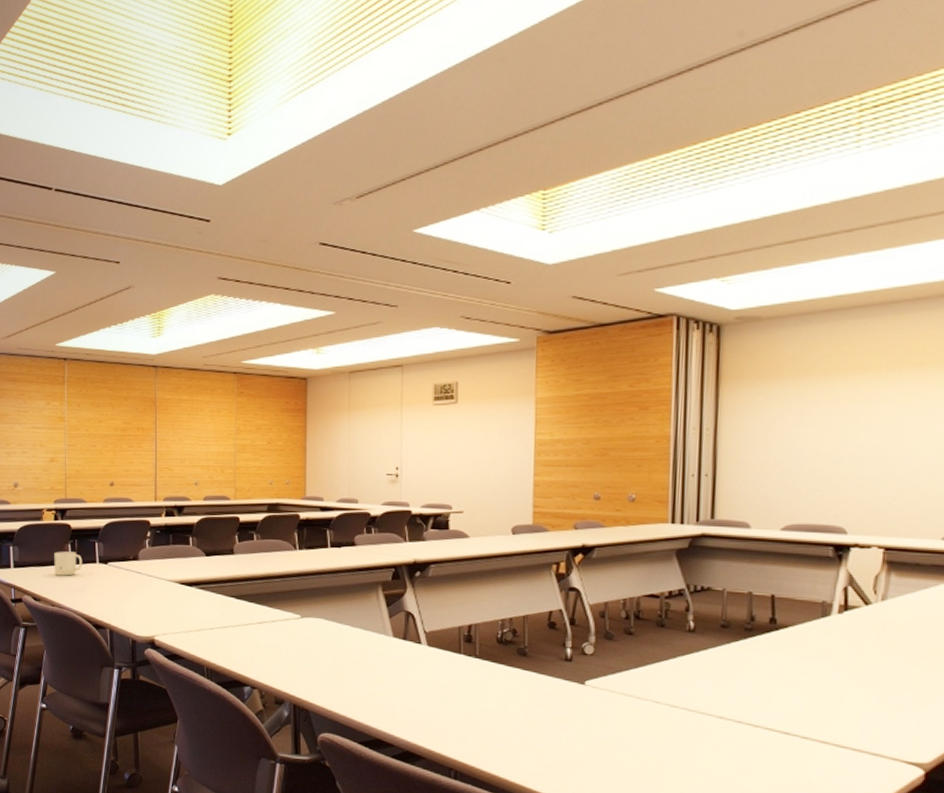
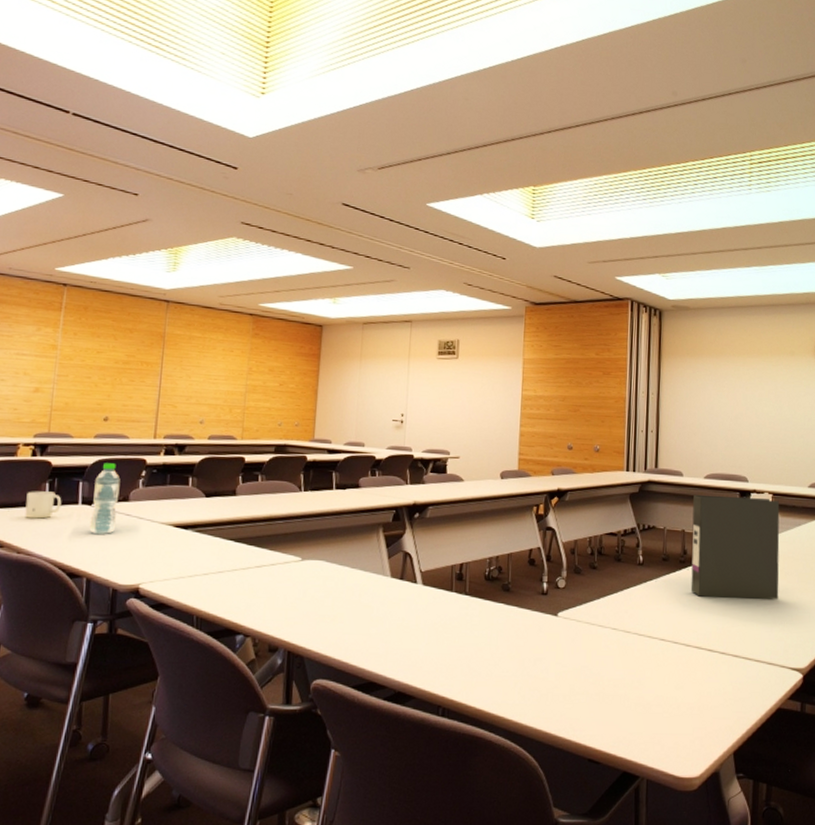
water bottle: none [107,525,130,591] -> present [89,463,121,535]
binder: none [760,551,896,679] -> present [690,495,780,599]

